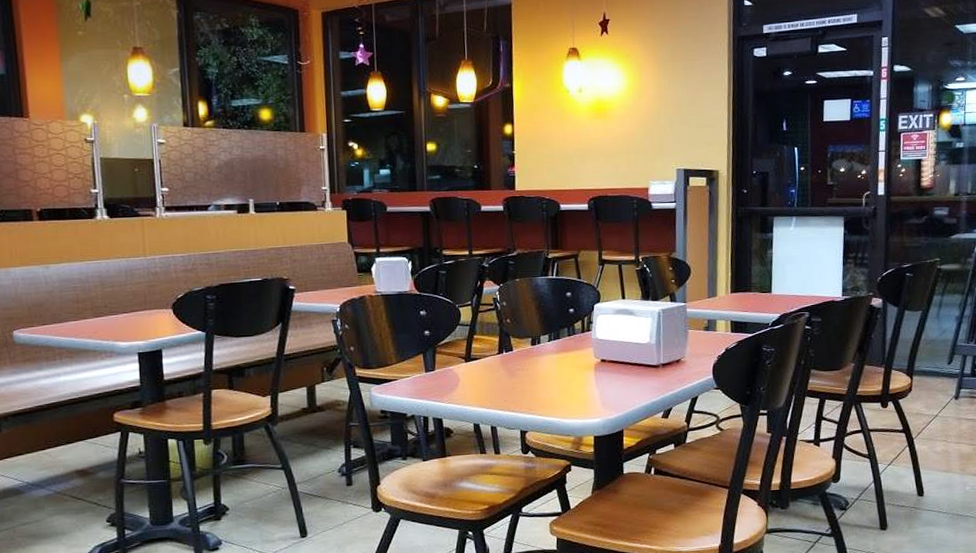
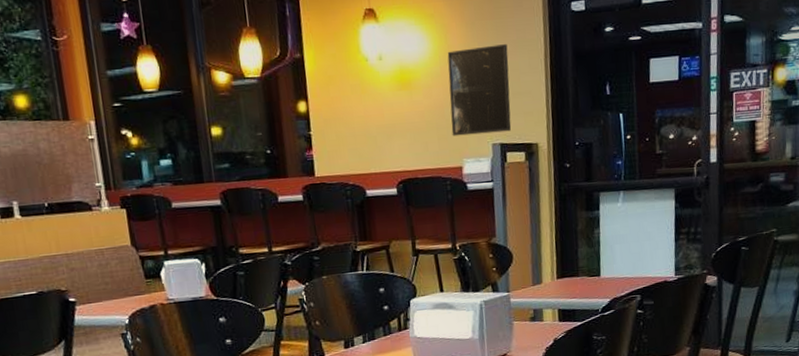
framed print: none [640,83,695,161] -> present [447,44,512,136]

